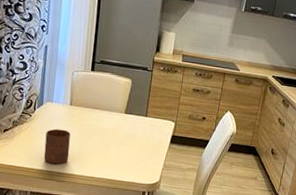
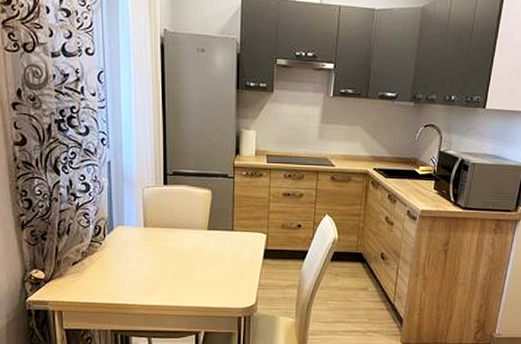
cup: present [43,128,71,165] -> none [120,255,150,296]

